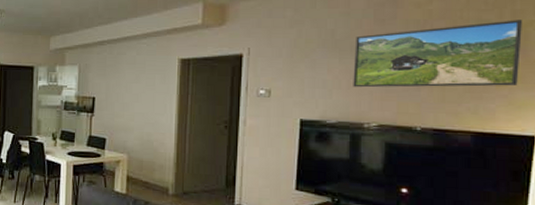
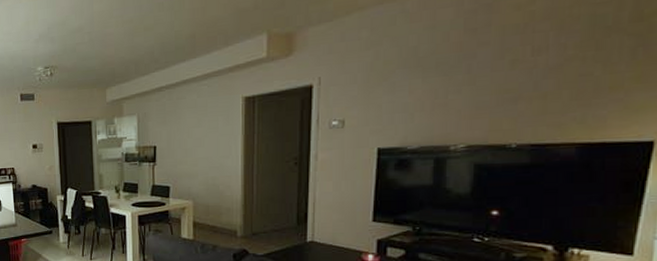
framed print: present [353,20,523,88] -> none [438,9,648,108]

